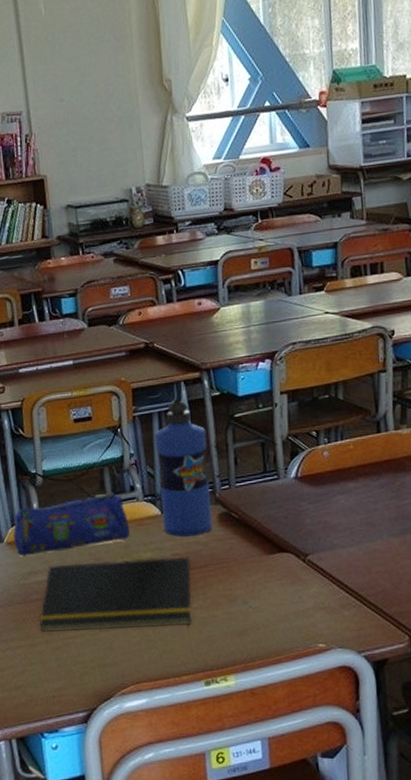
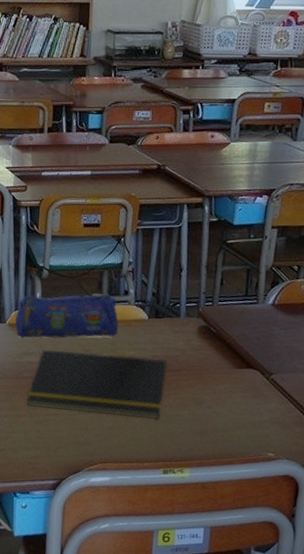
water bottle: present [155,399,212,537] -> none [148,219,200,343]

